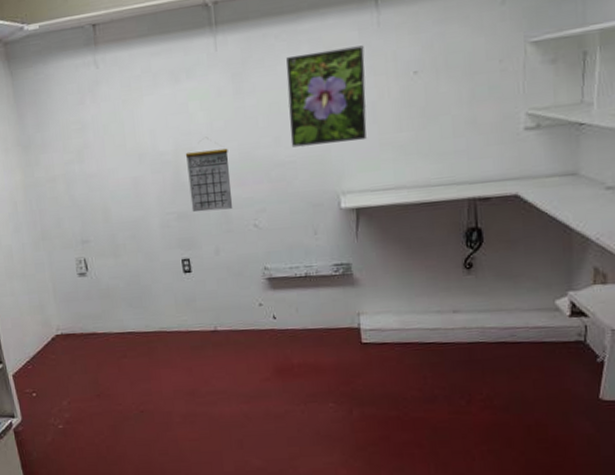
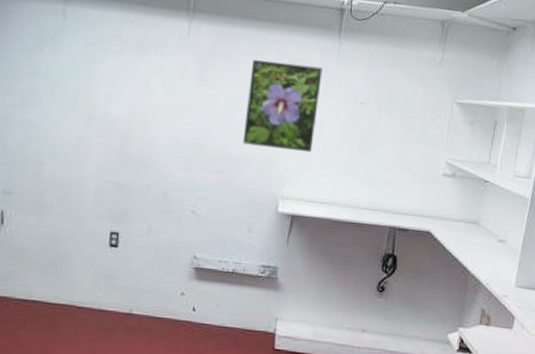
calendar: present [185,138,233,213] -> none [132,115,181,190]

